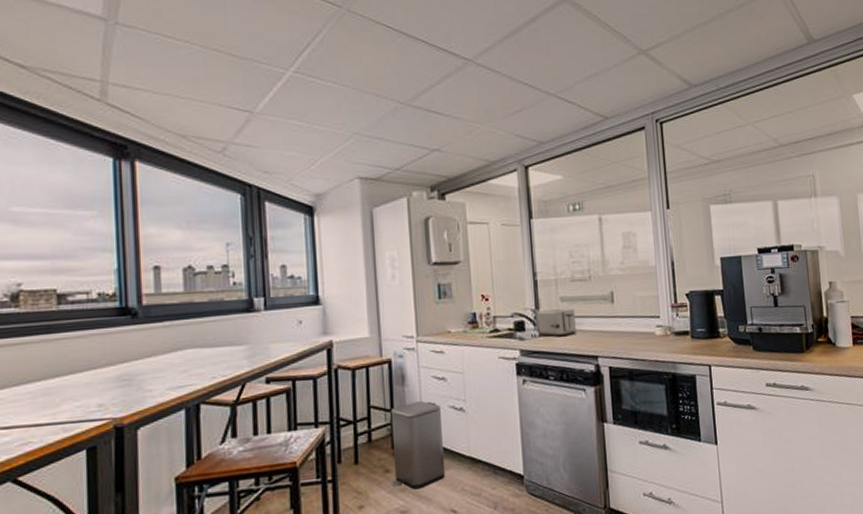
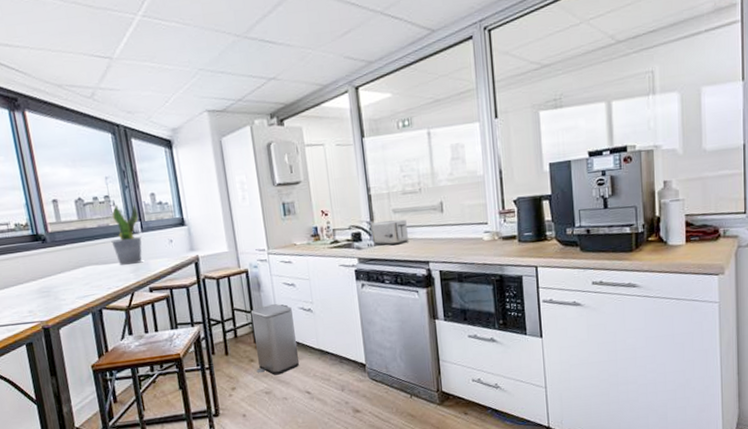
potted plant: none [224,276,264,351] -> present [111,204,142,266]

